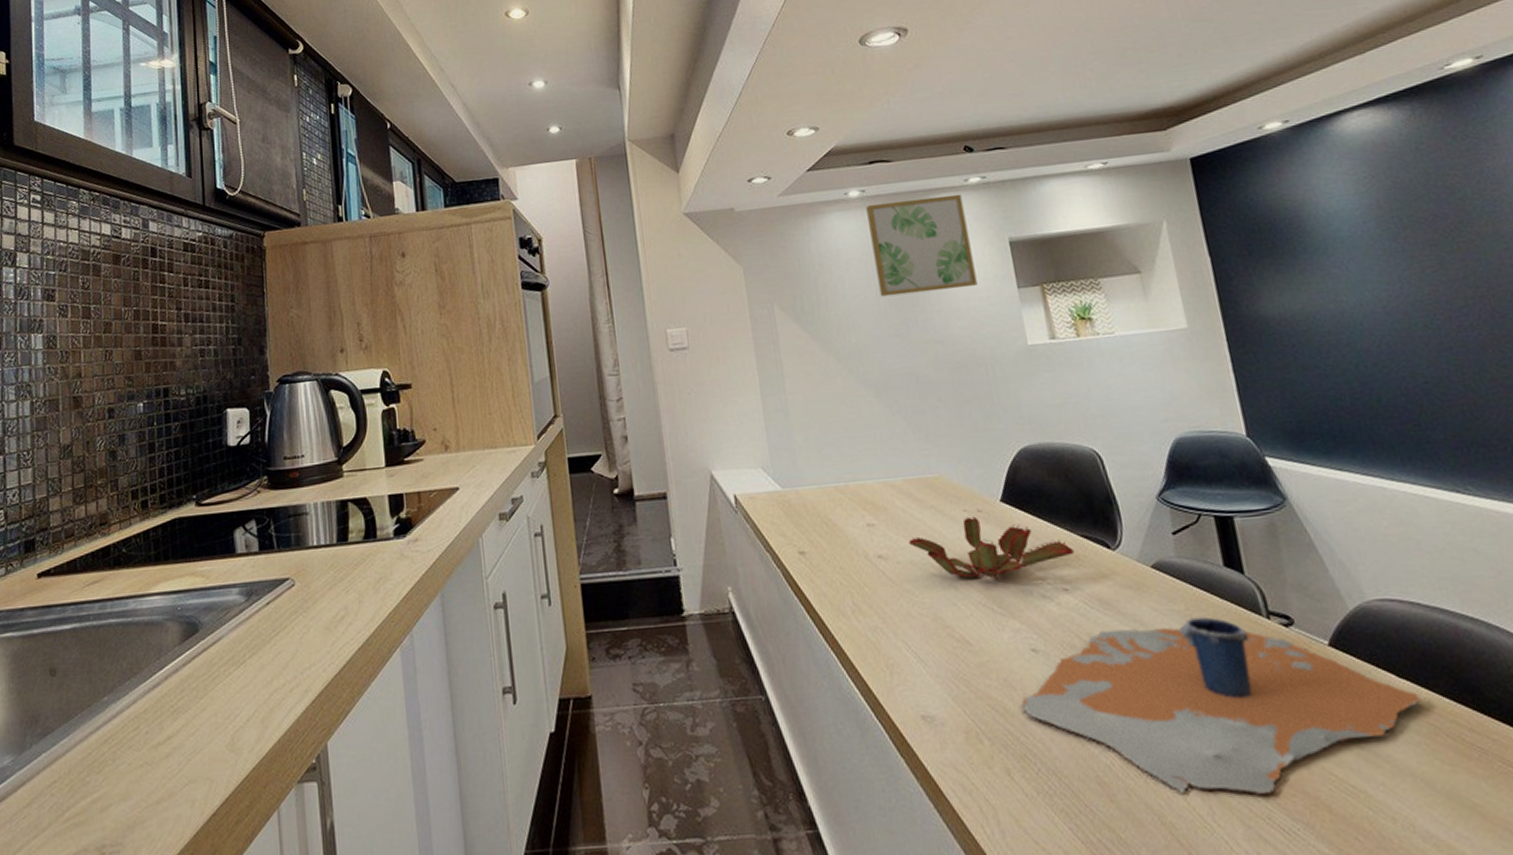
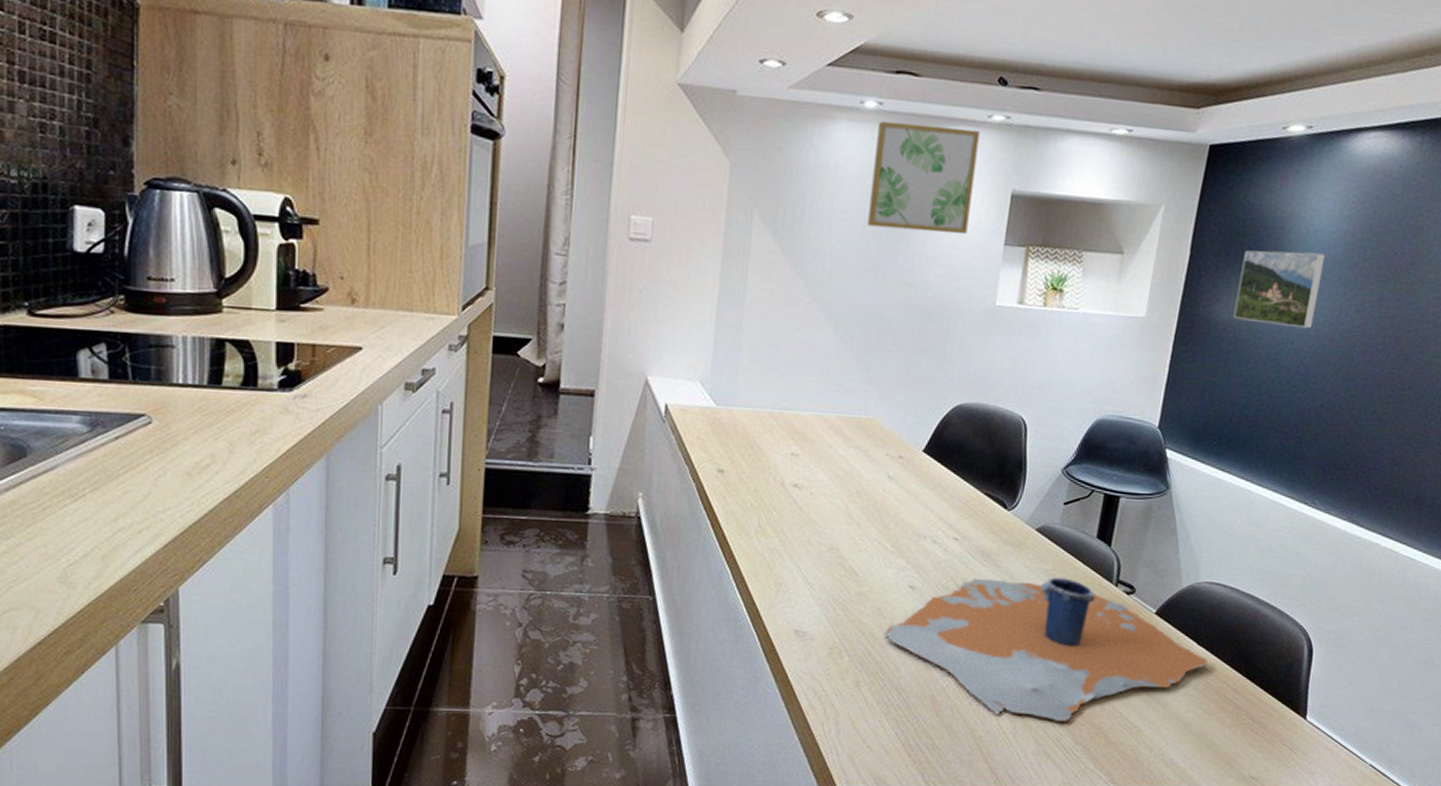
plant: present [908,516,1074,579] -> none [826,461,974,521]
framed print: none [1268,231,1377,312] -> present [1233,250,1326,329]

